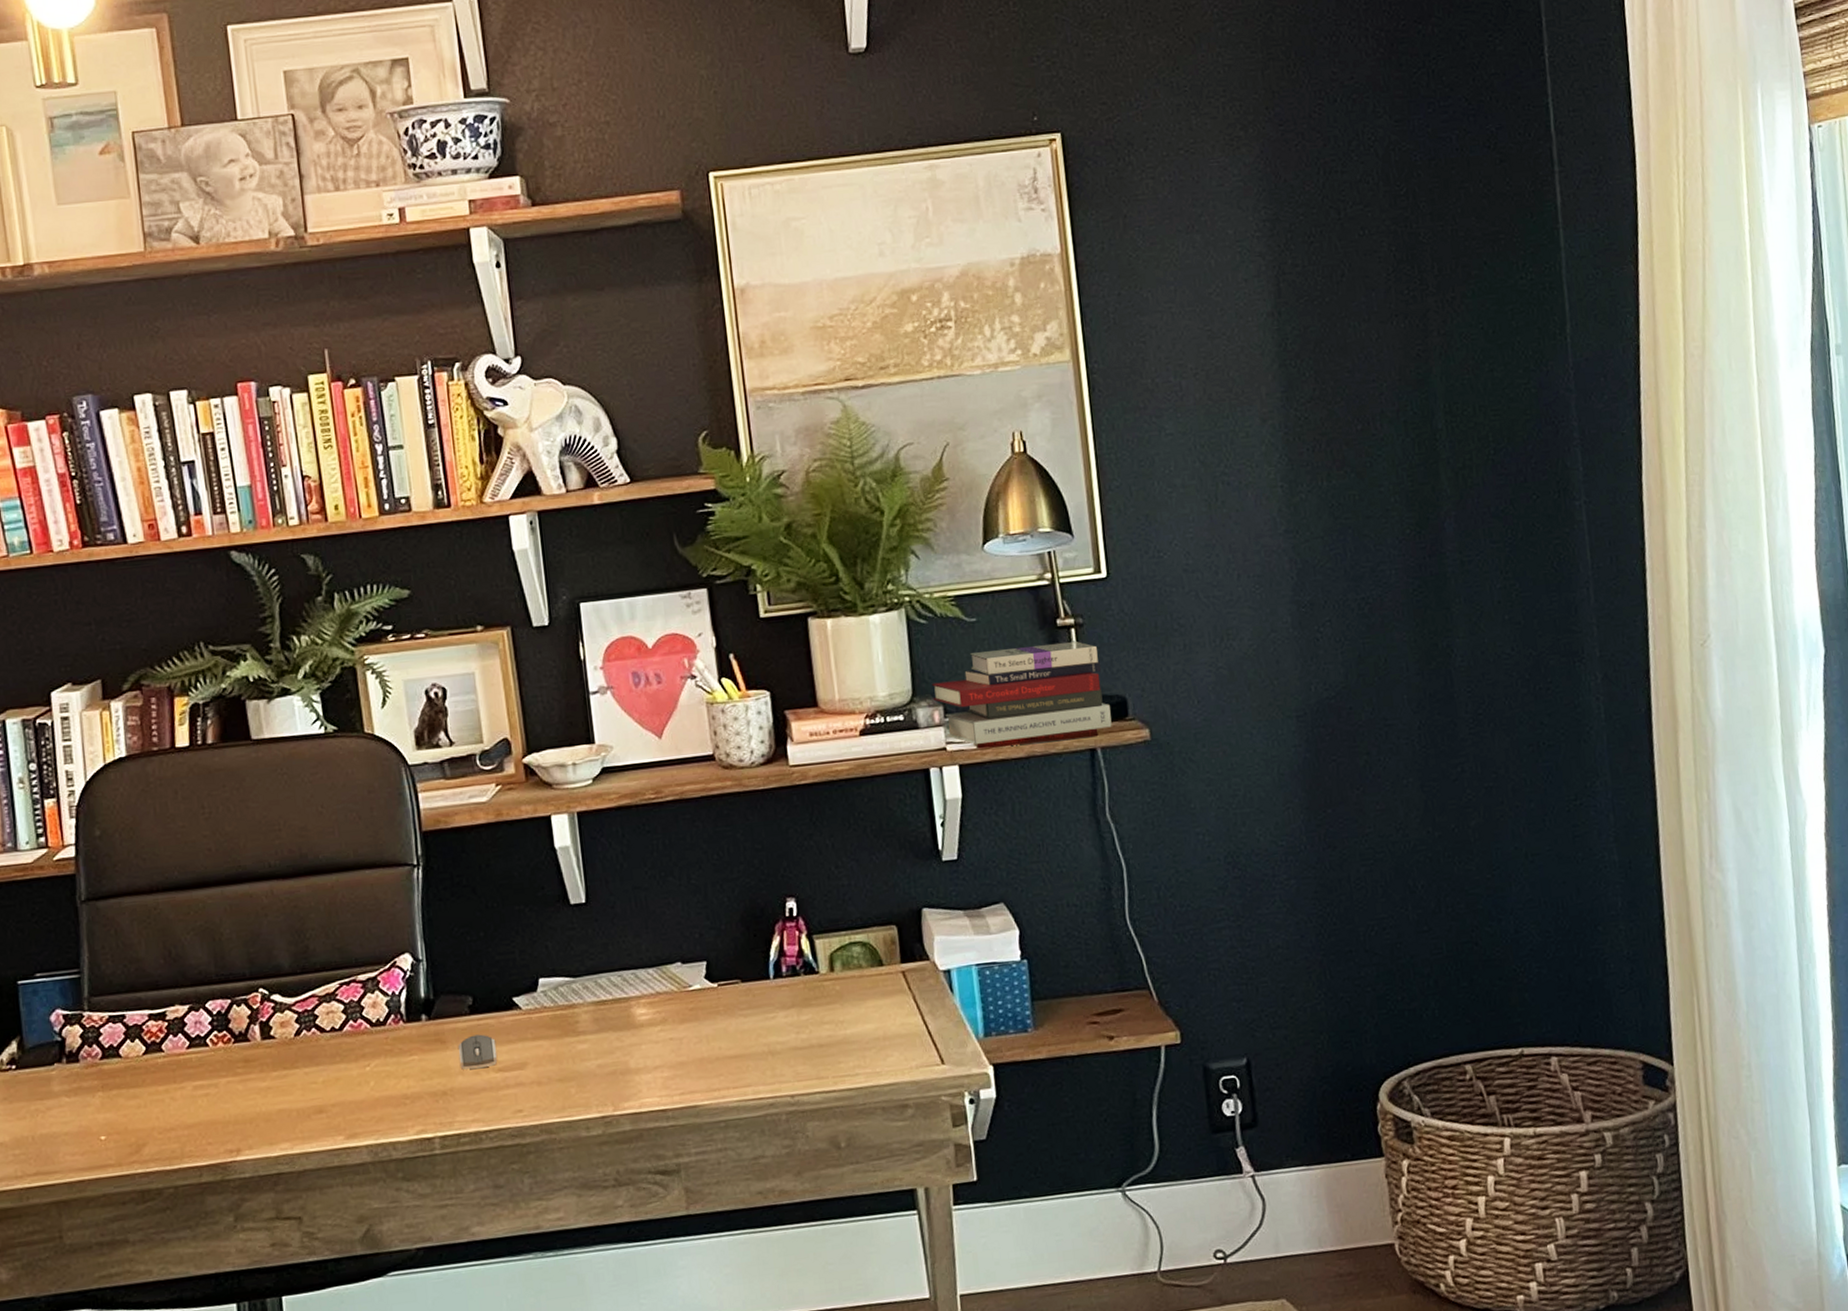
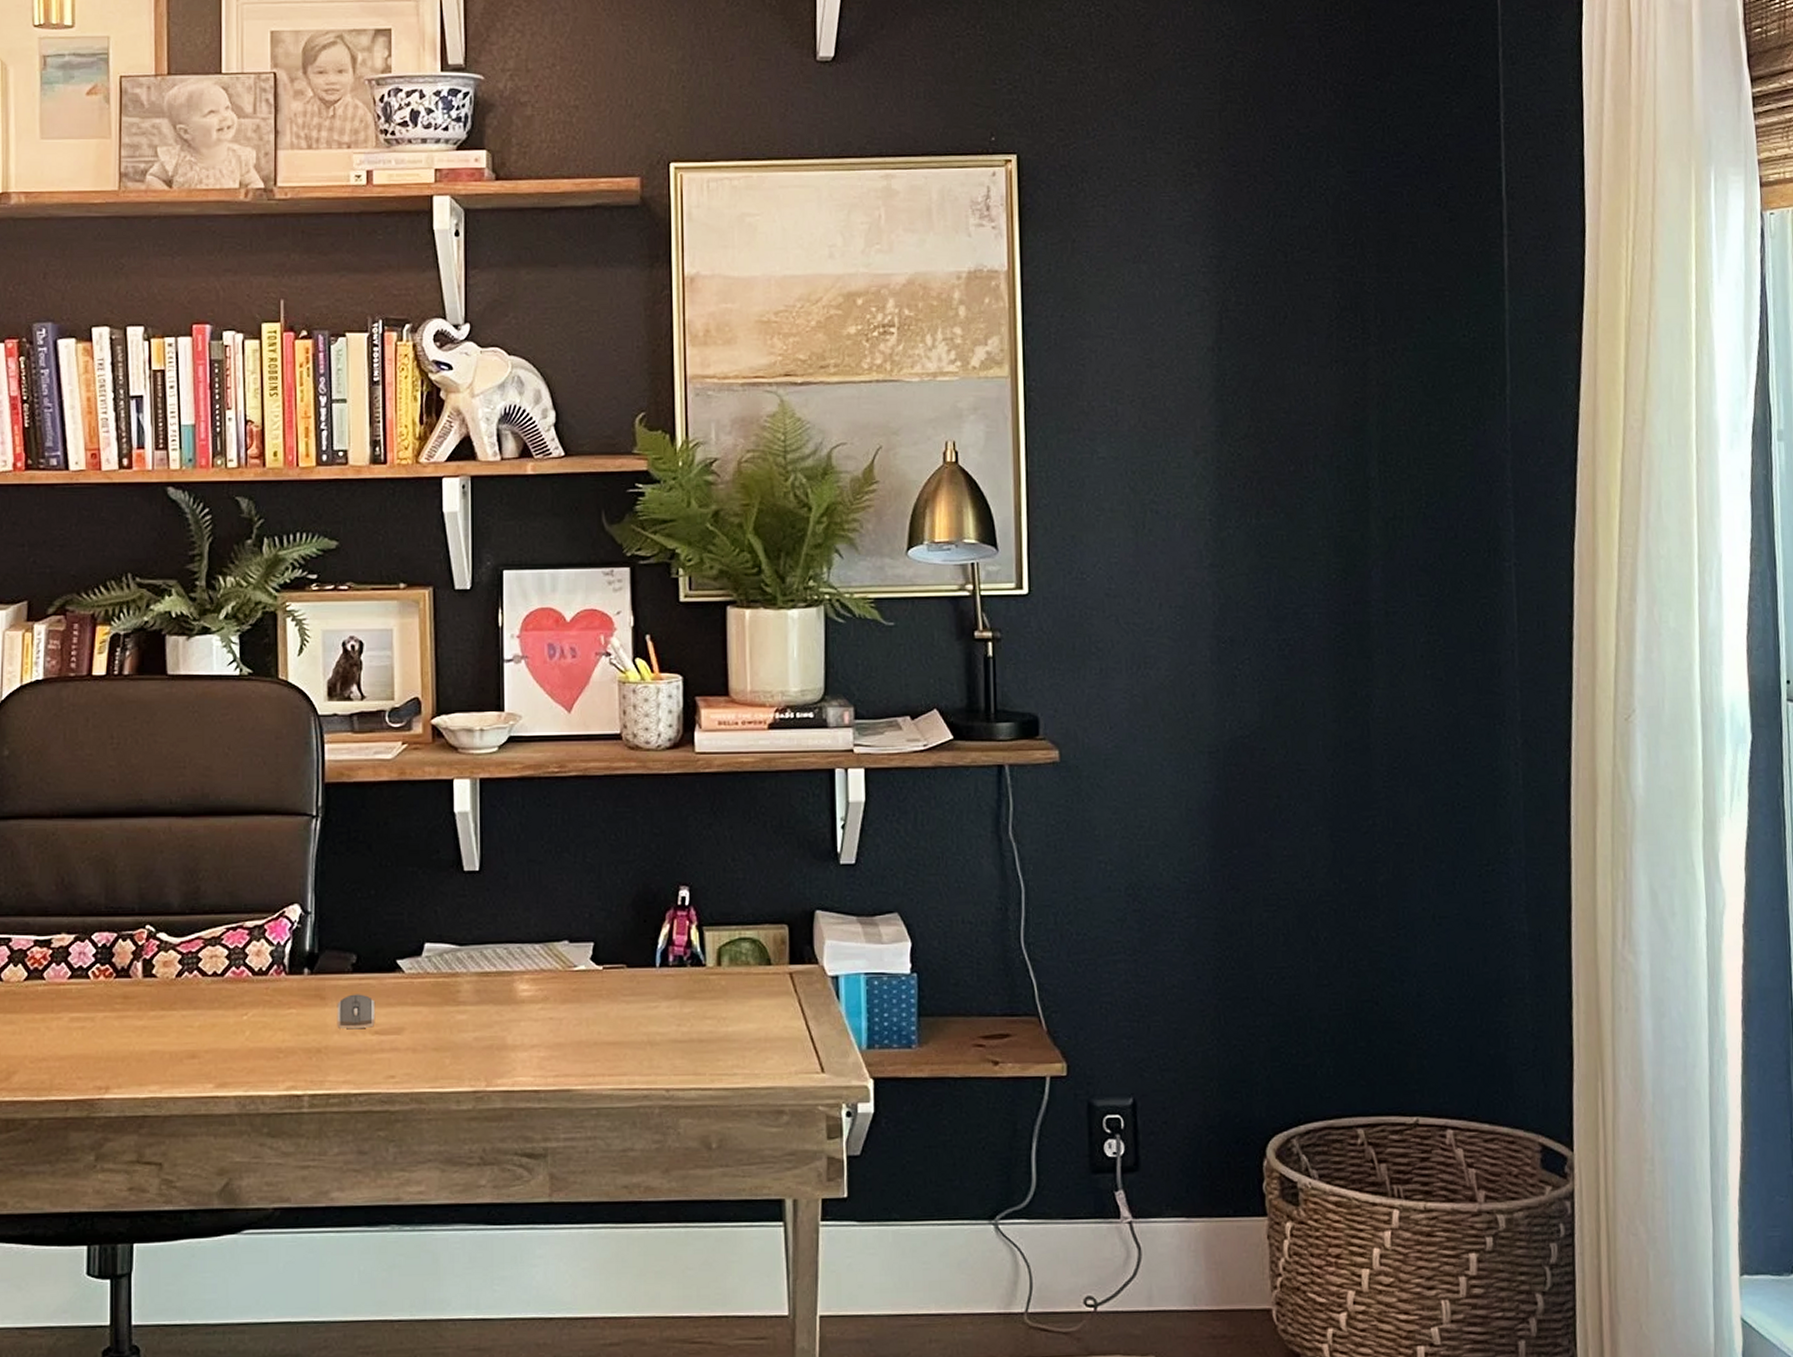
books: present [931,641,1112,749] -> none [844,654,1022,754]

